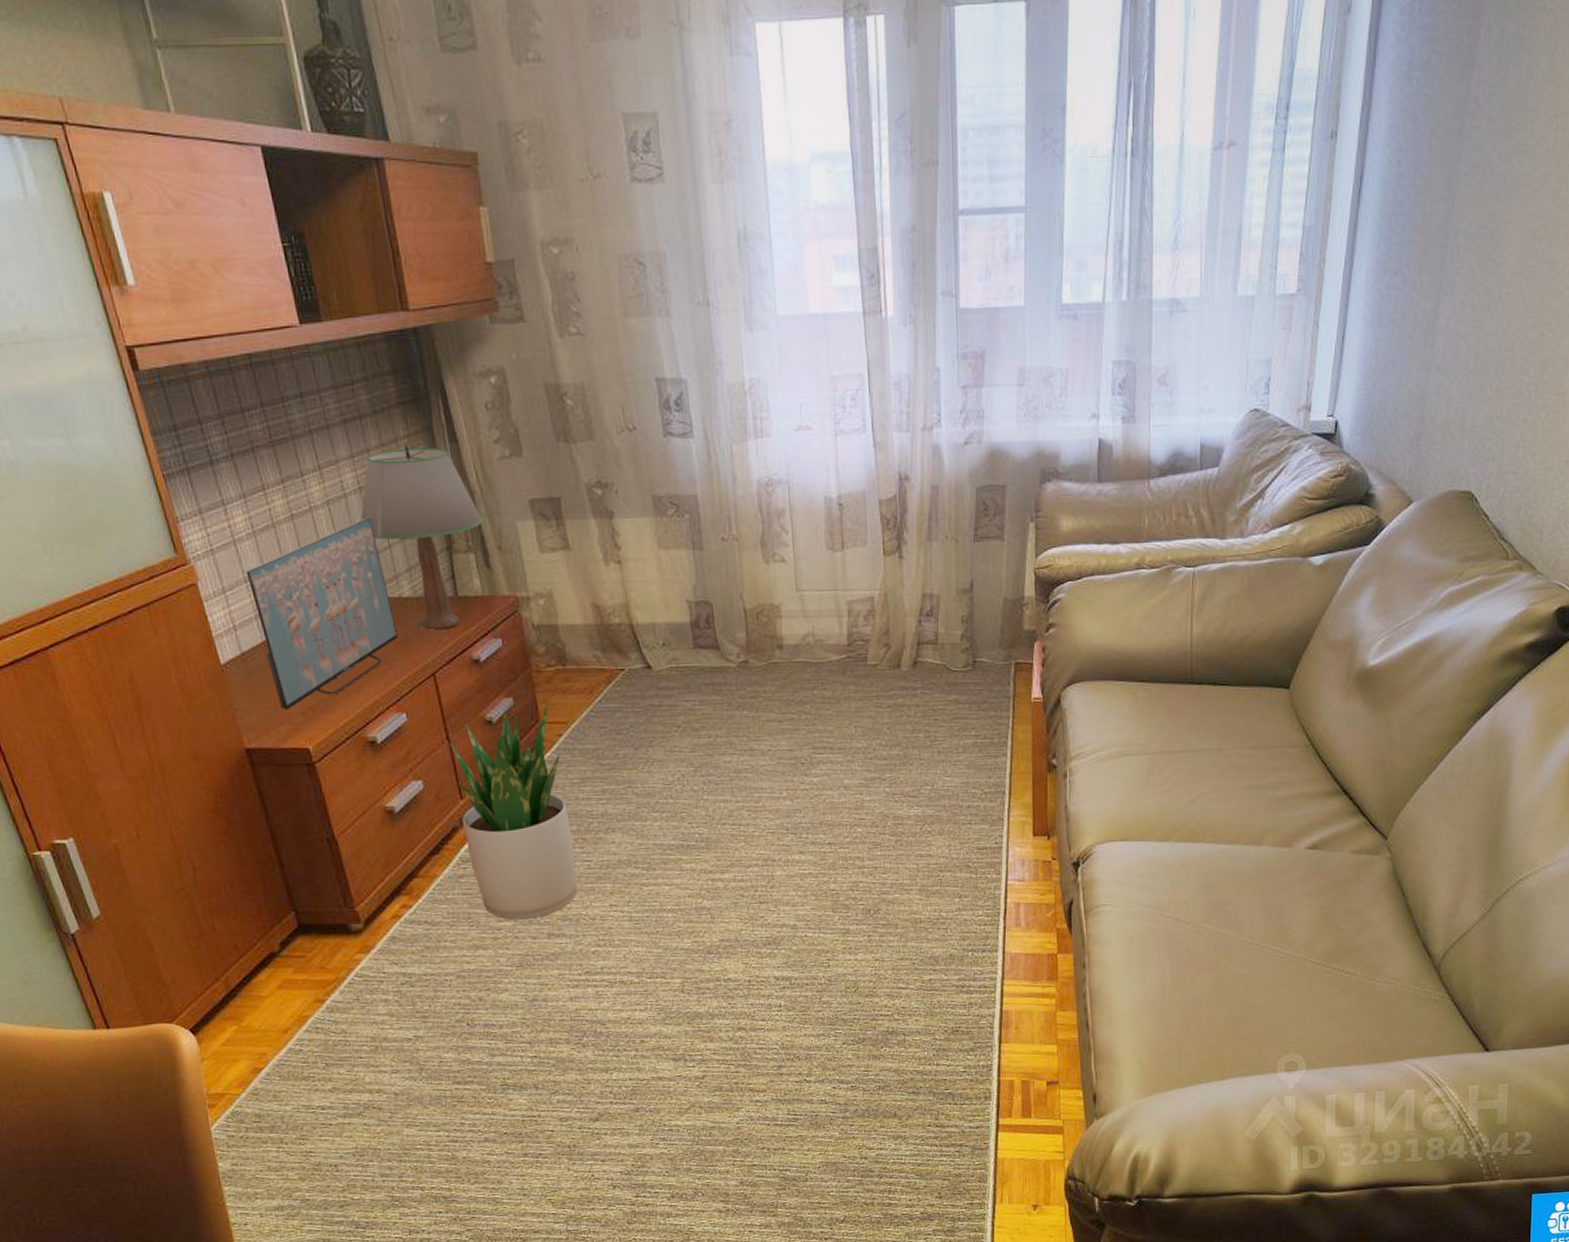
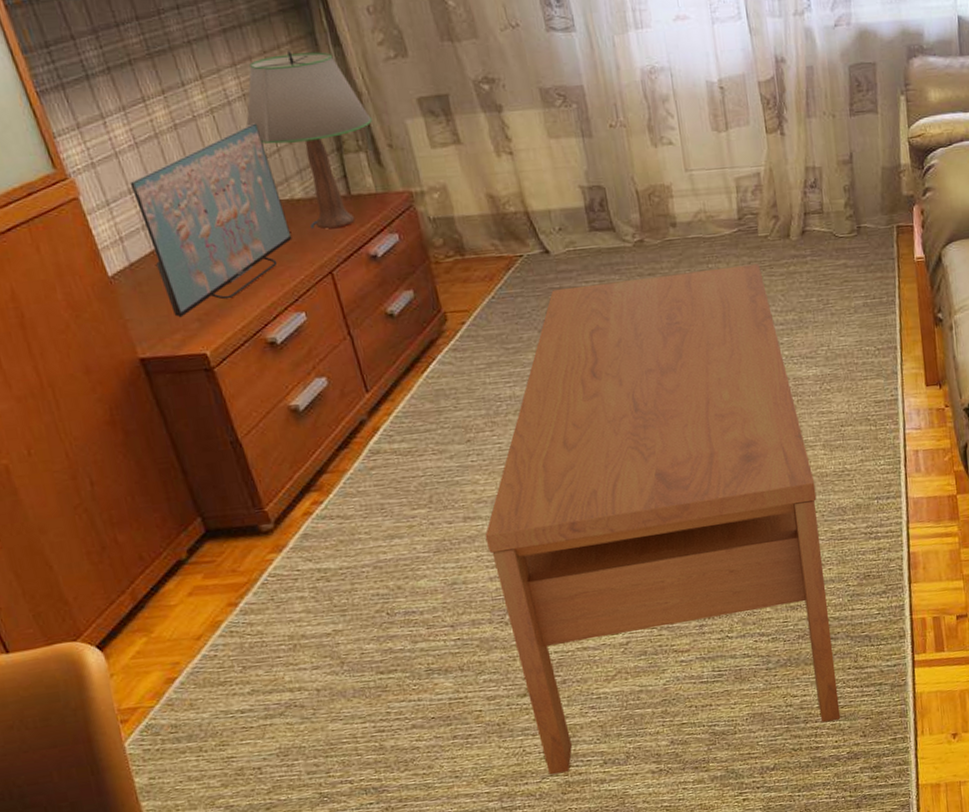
planter: present [449,705,577,920] -> none [351,294,490,507]
coffee table: none [568,693,917,1203] -> present [485,263,841,776]

